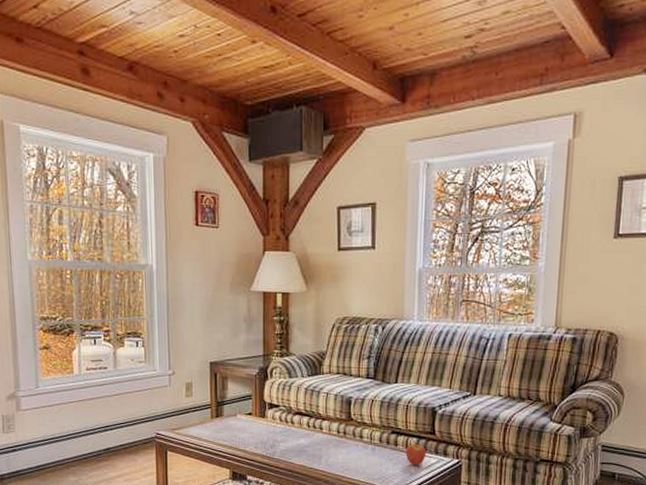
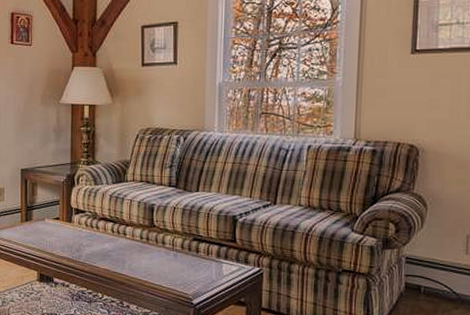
fruit: present [405,441,426,466] -> none [207,248,228,273]

